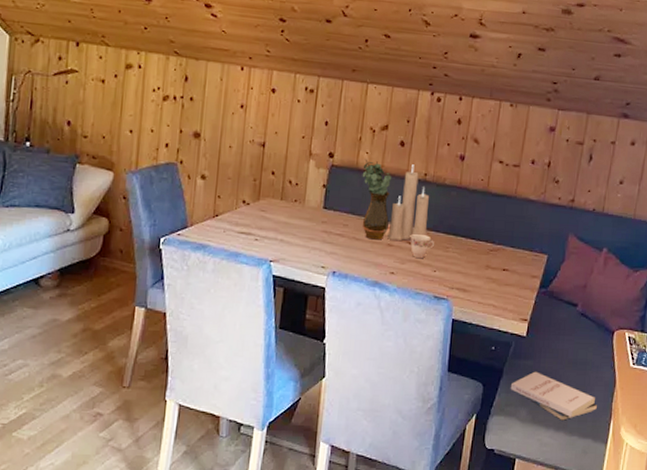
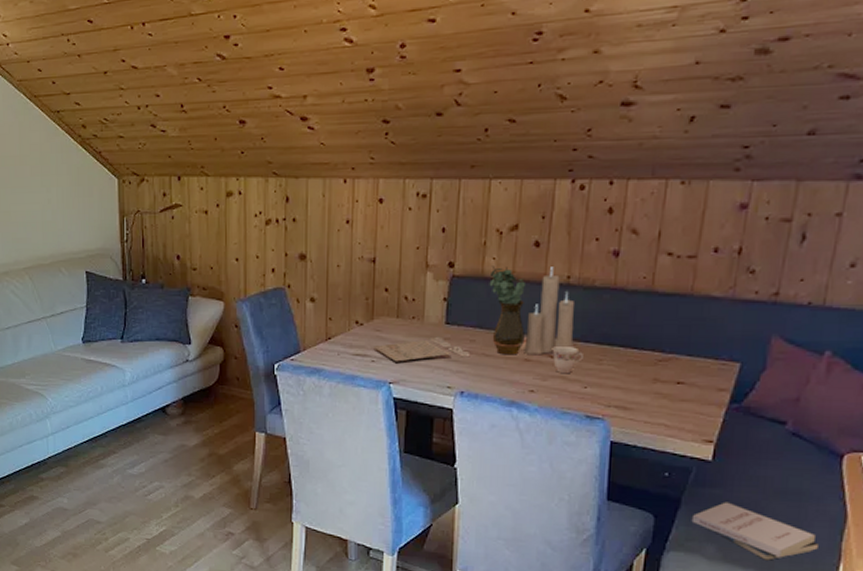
magazine: none [257,219,343,245] -> present [373,336,471,365]

